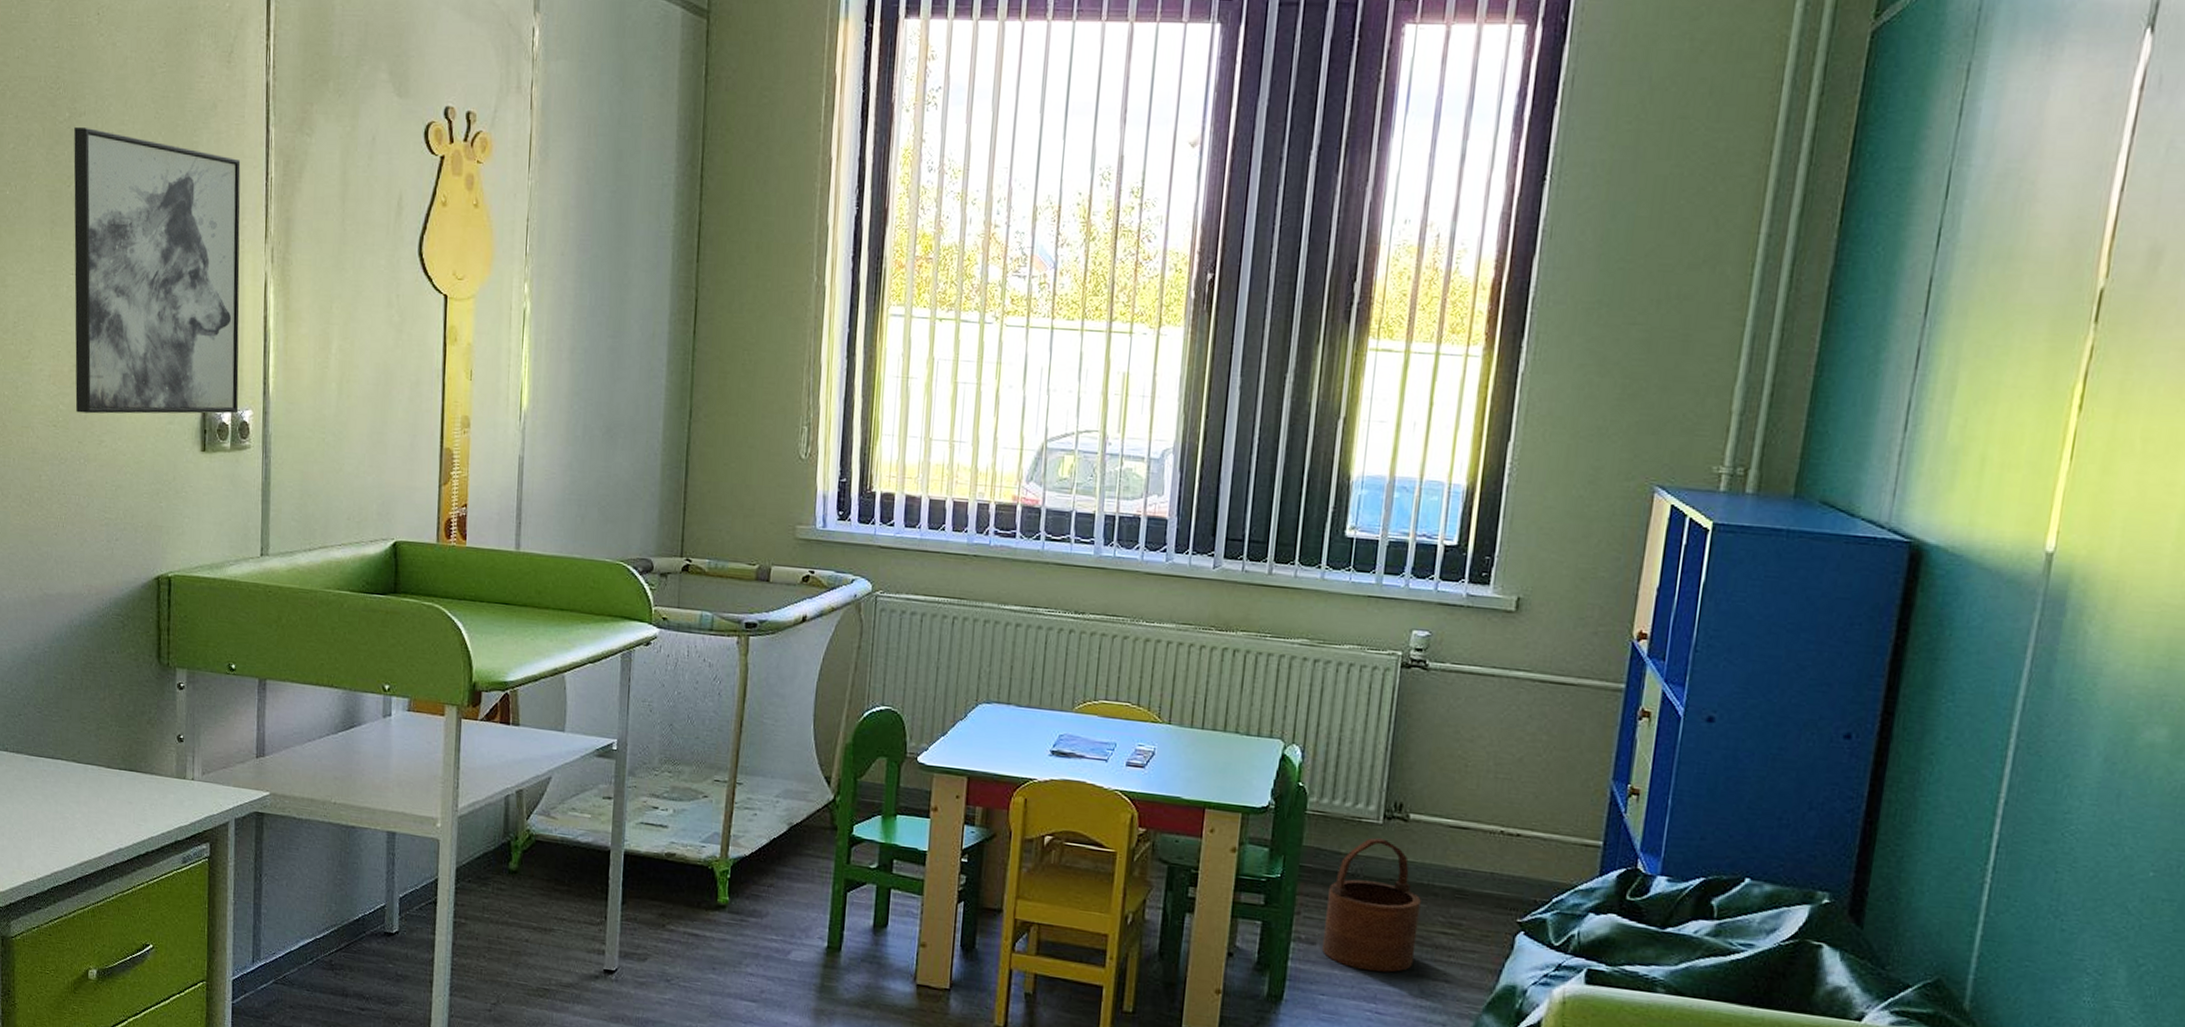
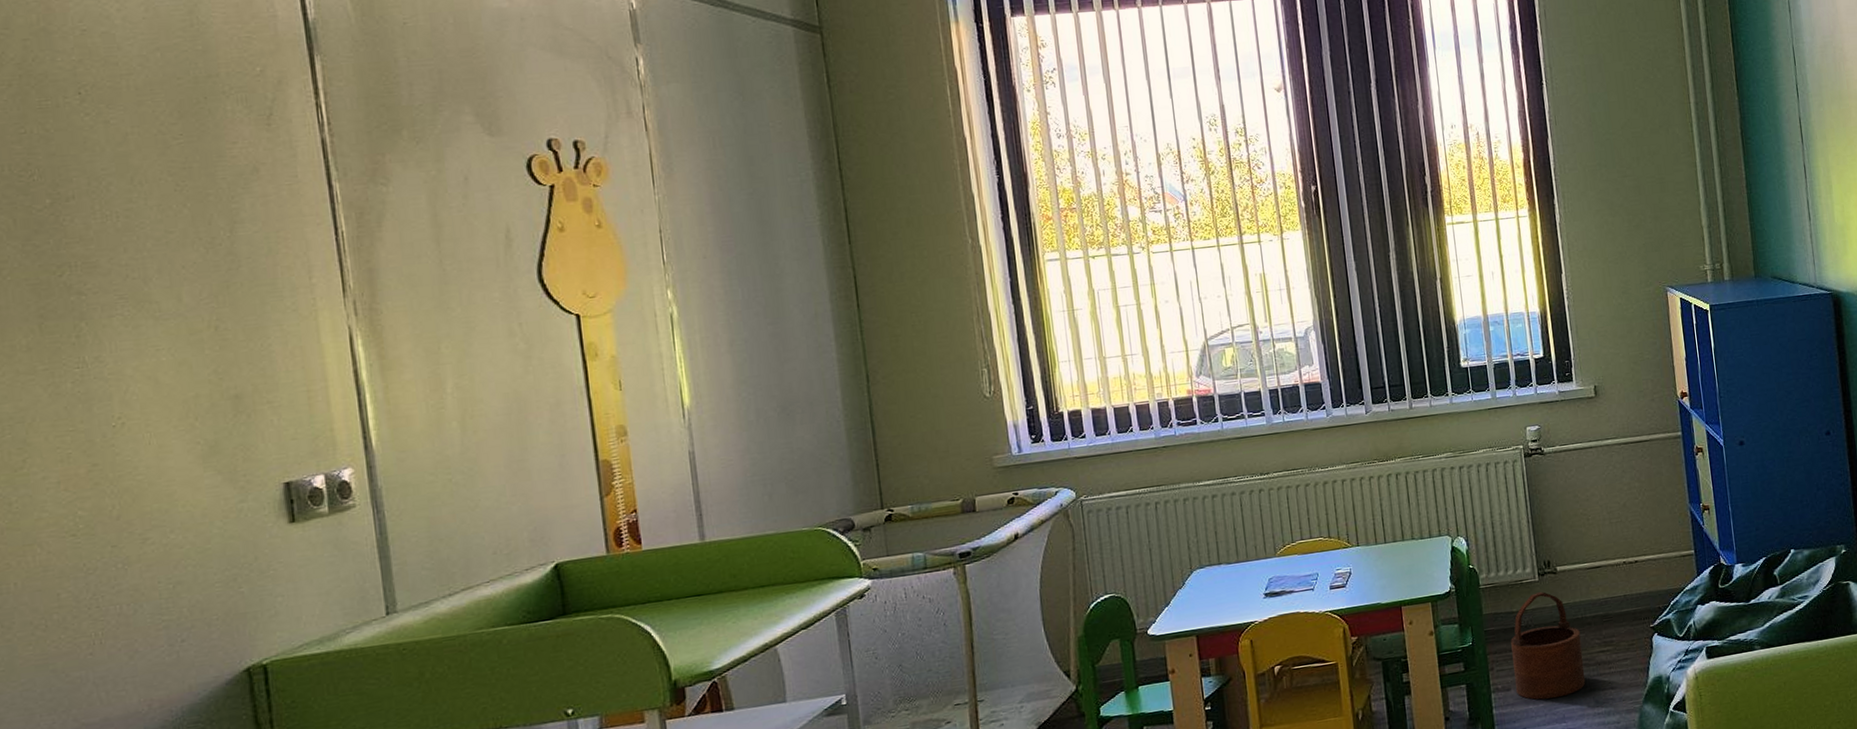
wall art: present [74,127,241,414] -> none [60,211,334,515]

